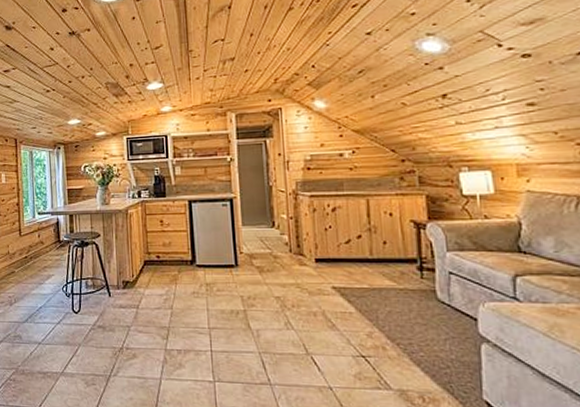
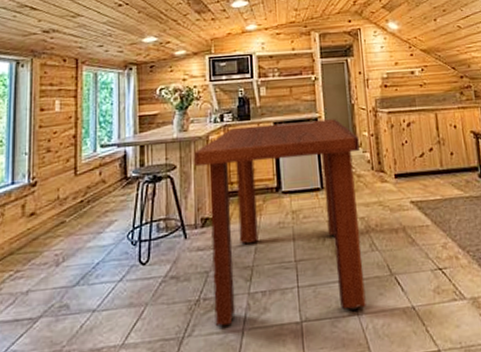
dining table: none [115,200,280,381] -> present [194,119,366,327]

